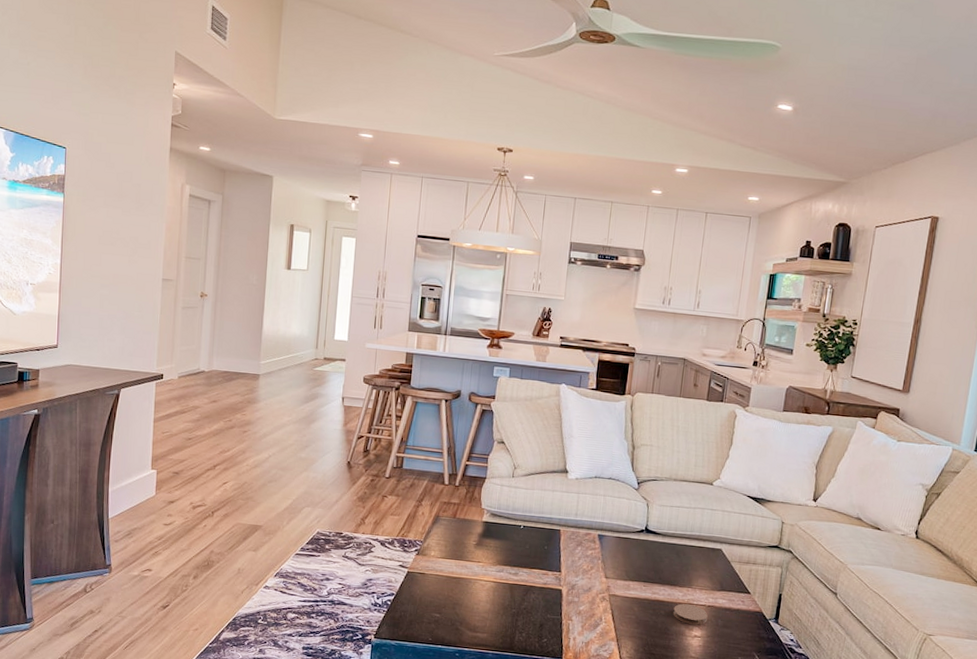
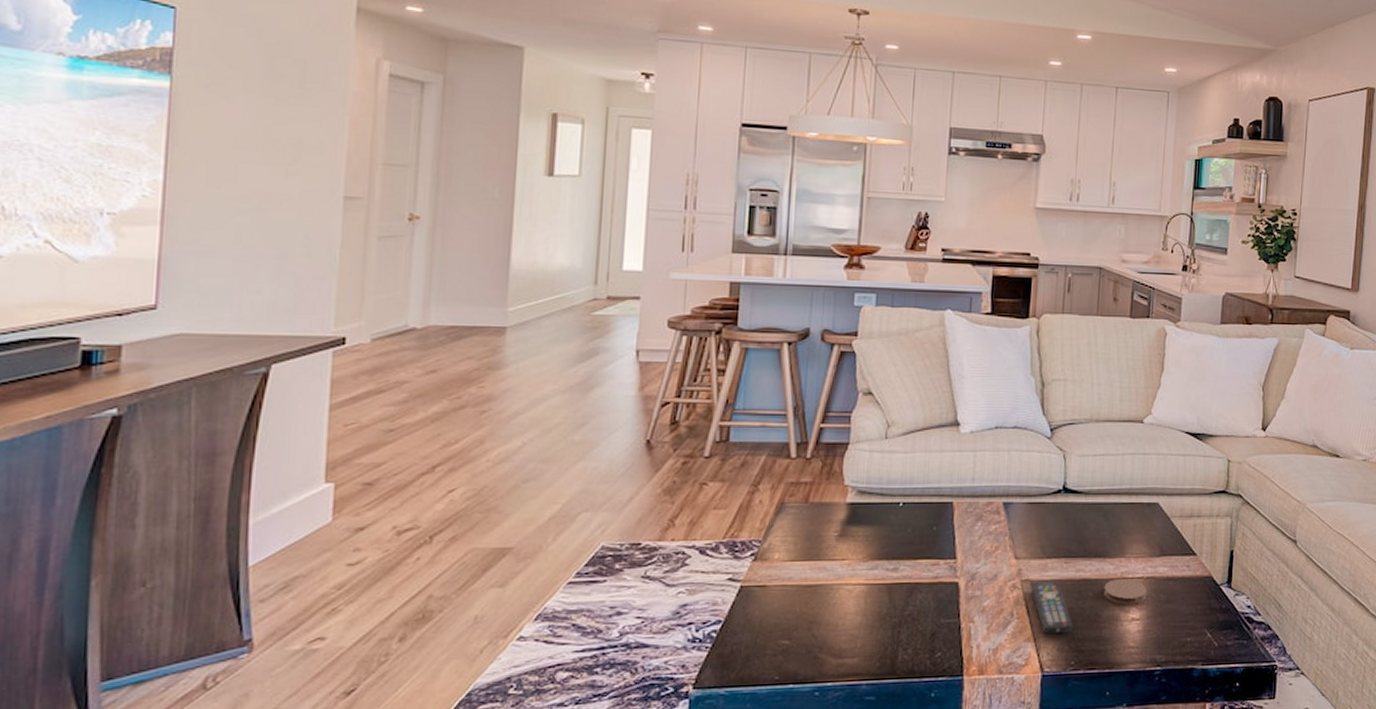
remote control: none [616,596,648,639] -> present [1030,580,1074,635]

